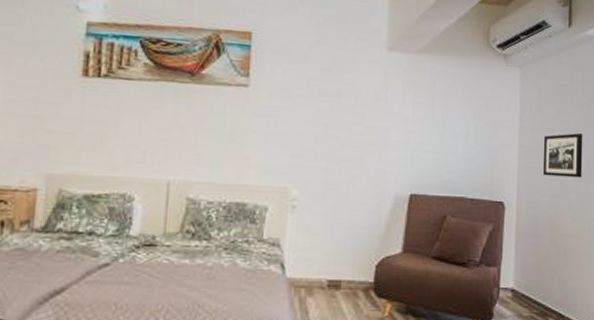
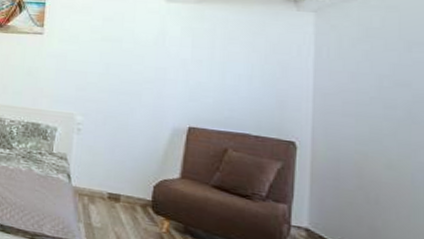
picture frame: present [542,133,583,178] -> none [345,77,401,125]

